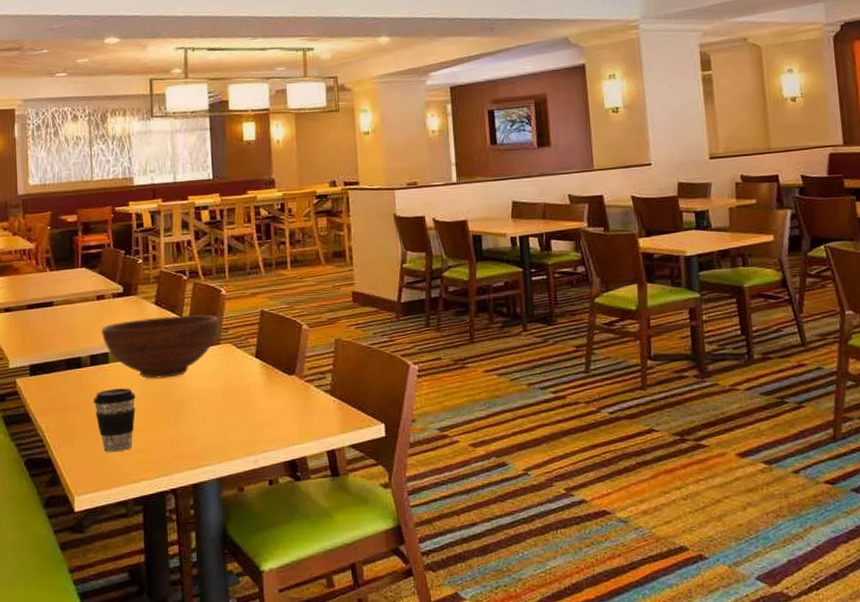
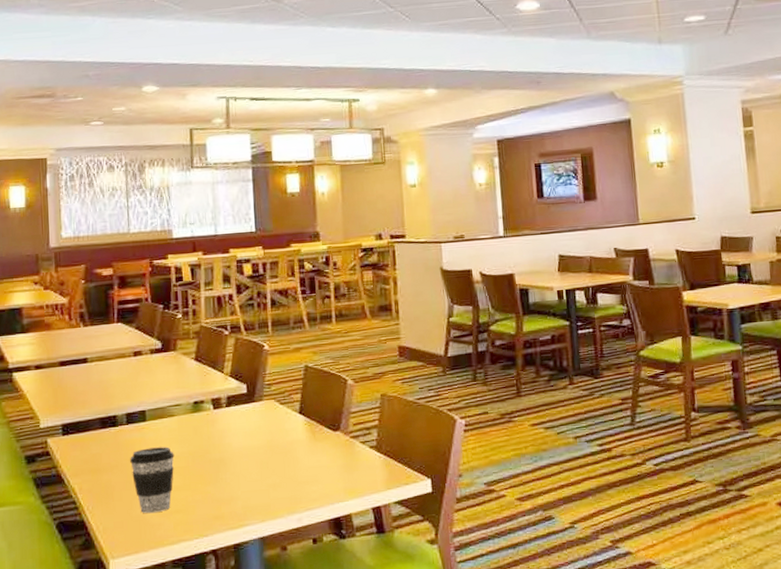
fruit bowl: present [102,314,219,379] -> none [139,370,262,437]

